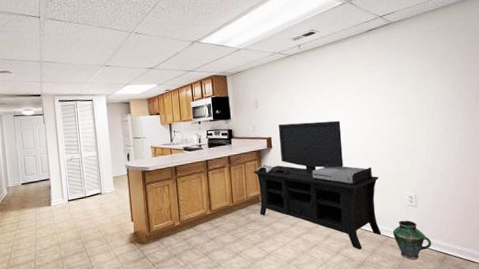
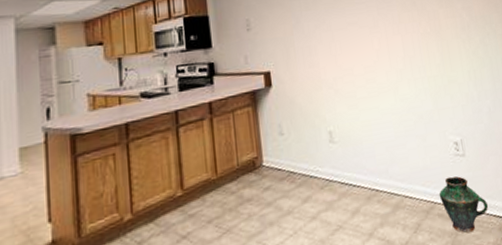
media console: present [253,120,382,249] -> none [246,44,426,226]

